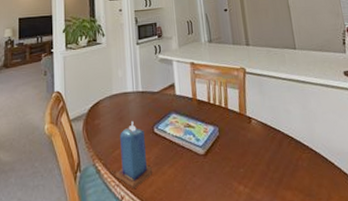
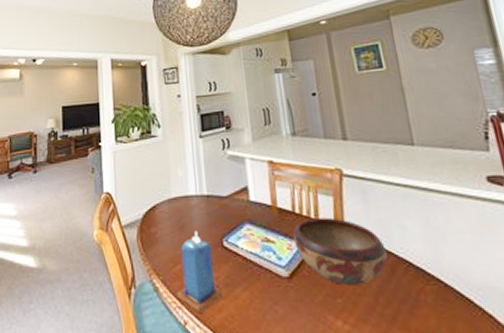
decorative bowl: none [208,106,276,158] -> present [292,217,387,285]

